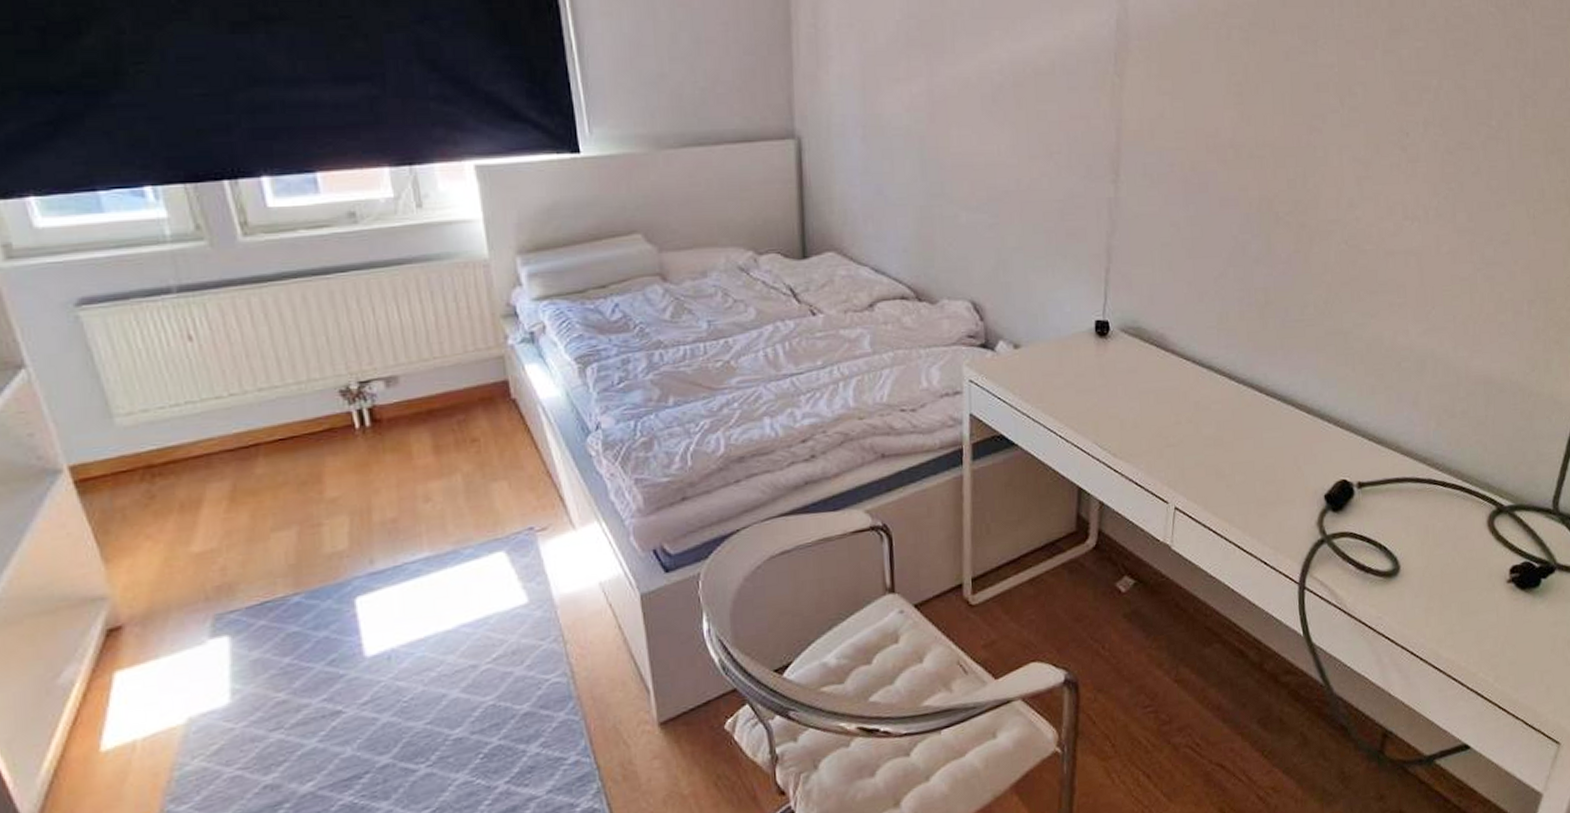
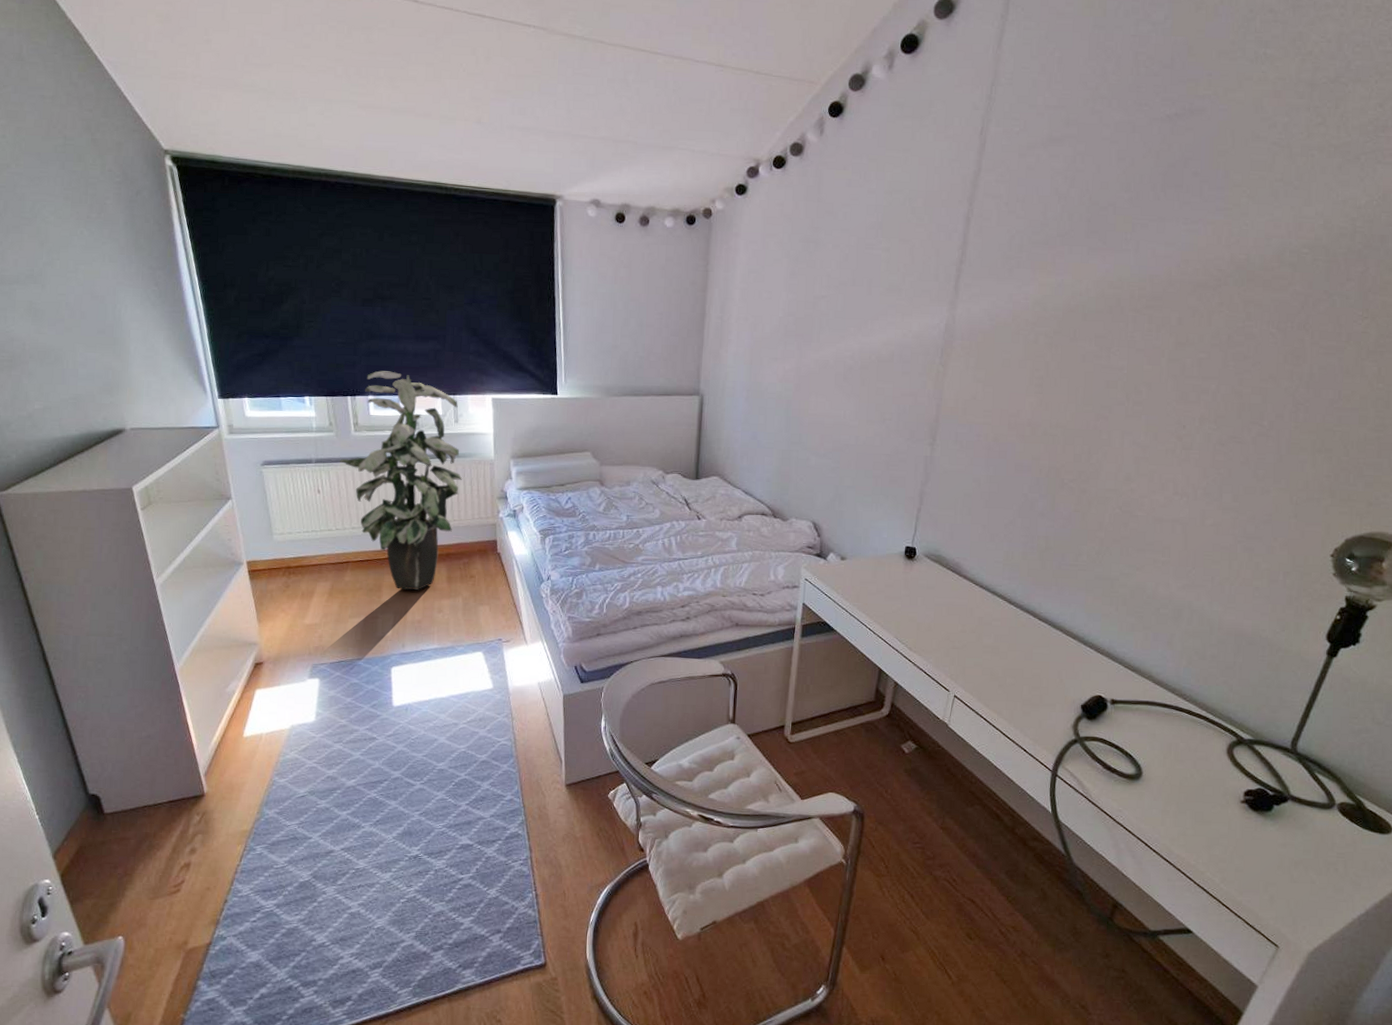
indoor plant: none [222,135,441,476] -> present [340,371,463,591]

